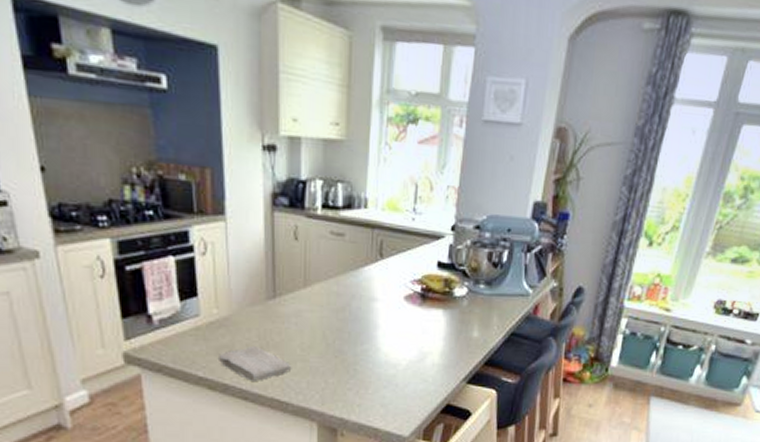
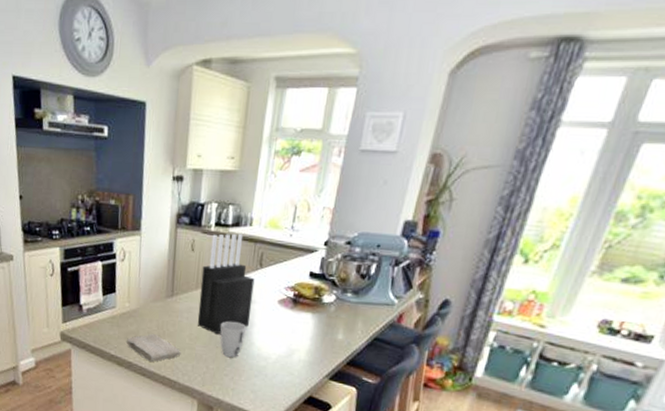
knife block: none [309,217,375,342] -> present [197,233,255,335]
cup: none [338,324,370,367] -> present [220,321,247,357]

